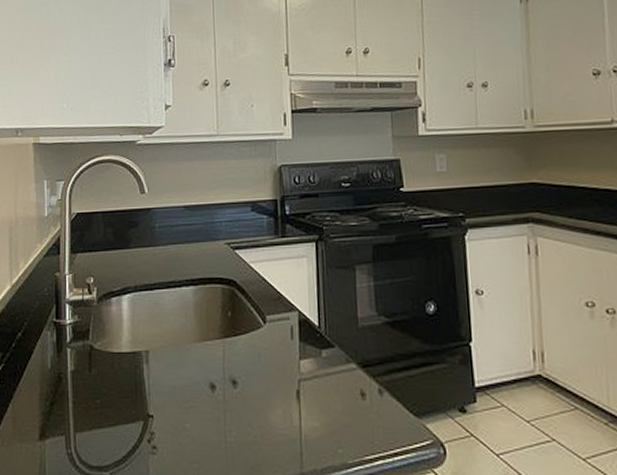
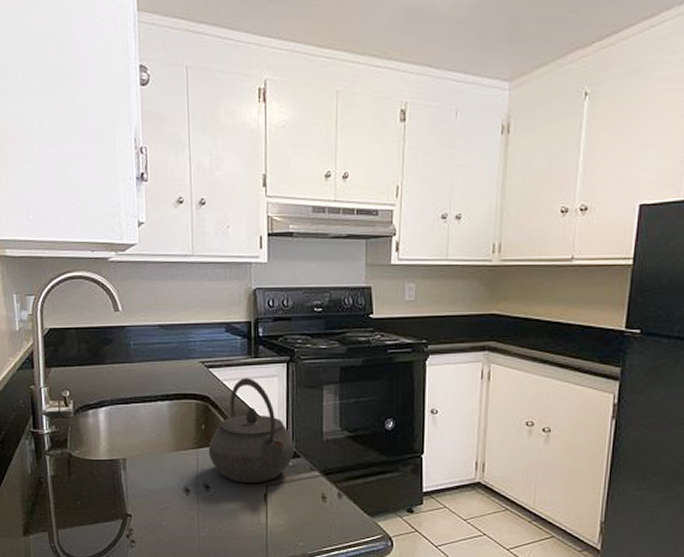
kettle: none [235,259,329,378] -> present [208,378,295,484]

